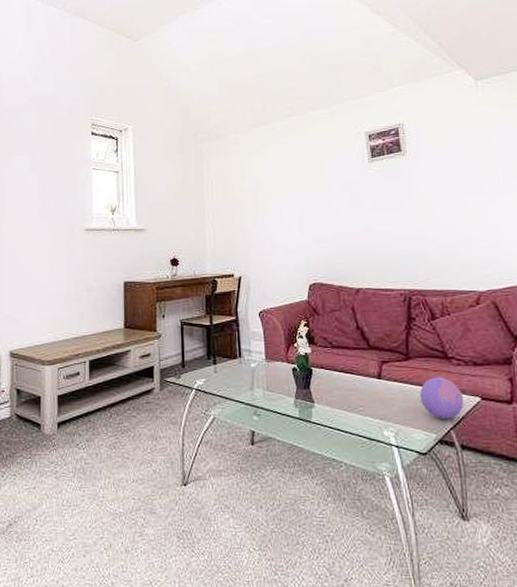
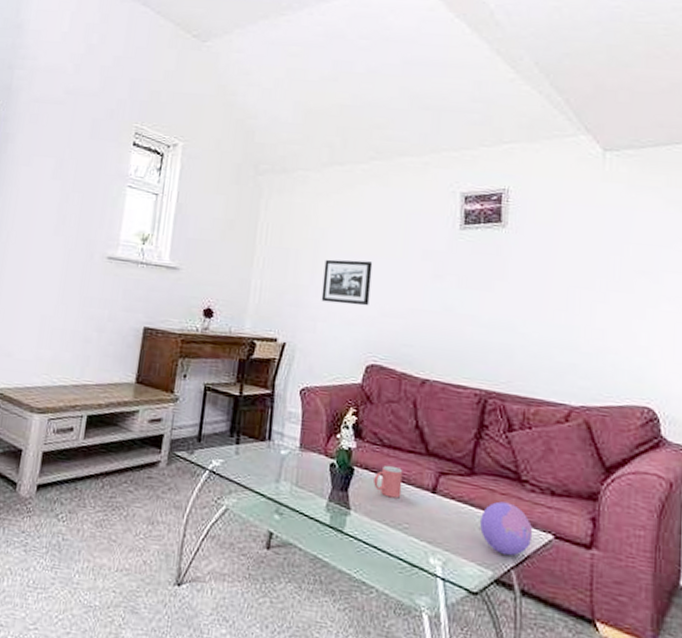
picture frame: none [263,200,304,238] -> present [321,259,373,306]
mug: none [329,362,354,388] -> present [373,465,403,499]

